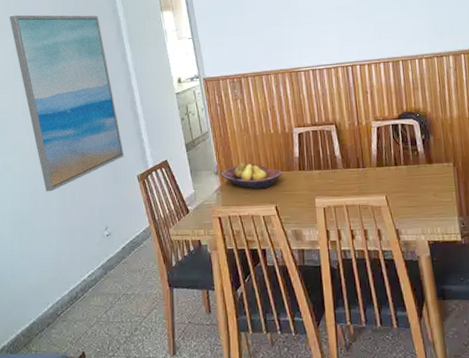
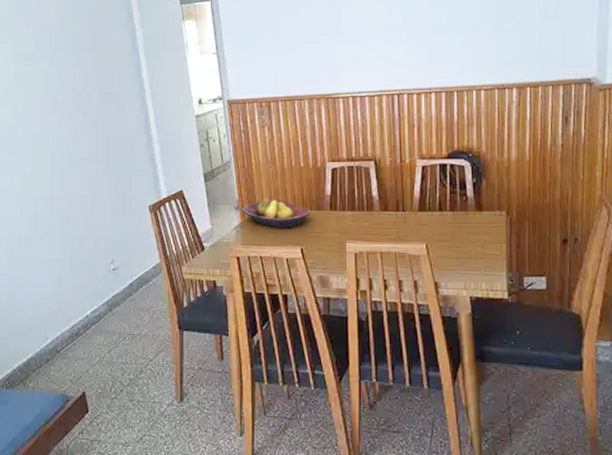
wall art: present [9,15,125,192] -> none [10,17,136,219]

